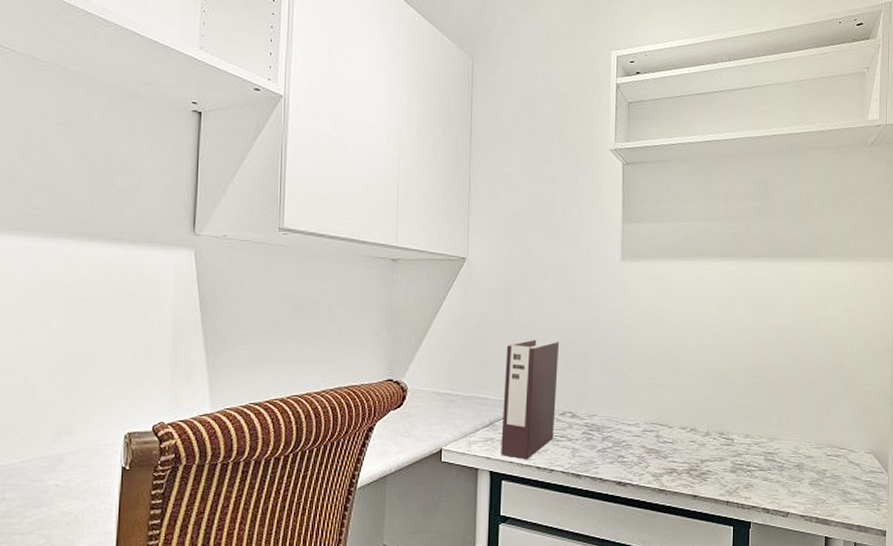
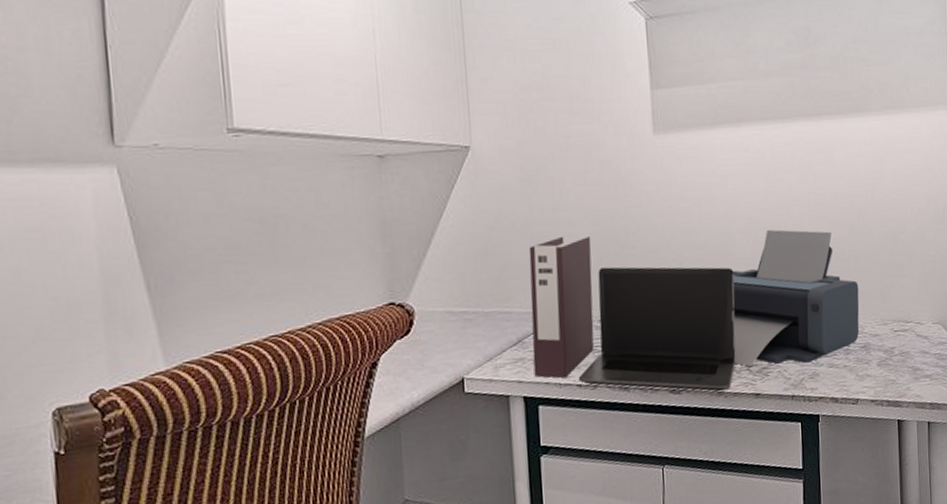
laptop computer: none [538,369,682,489] -> present [578,267,736,392]
printer: none [676,353,796,474] -> present [732,229,860,367]

